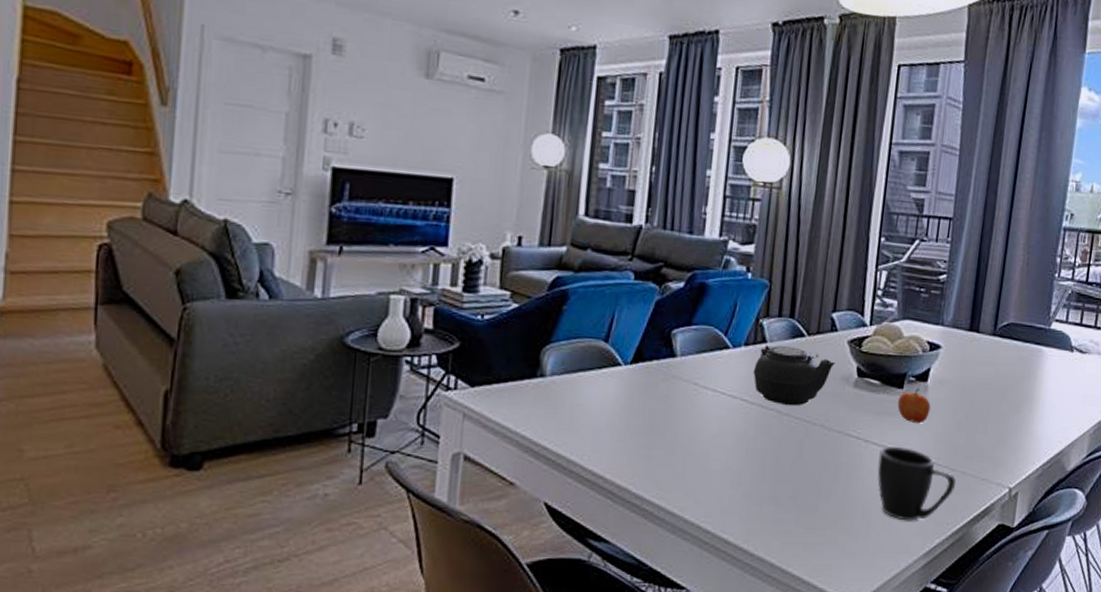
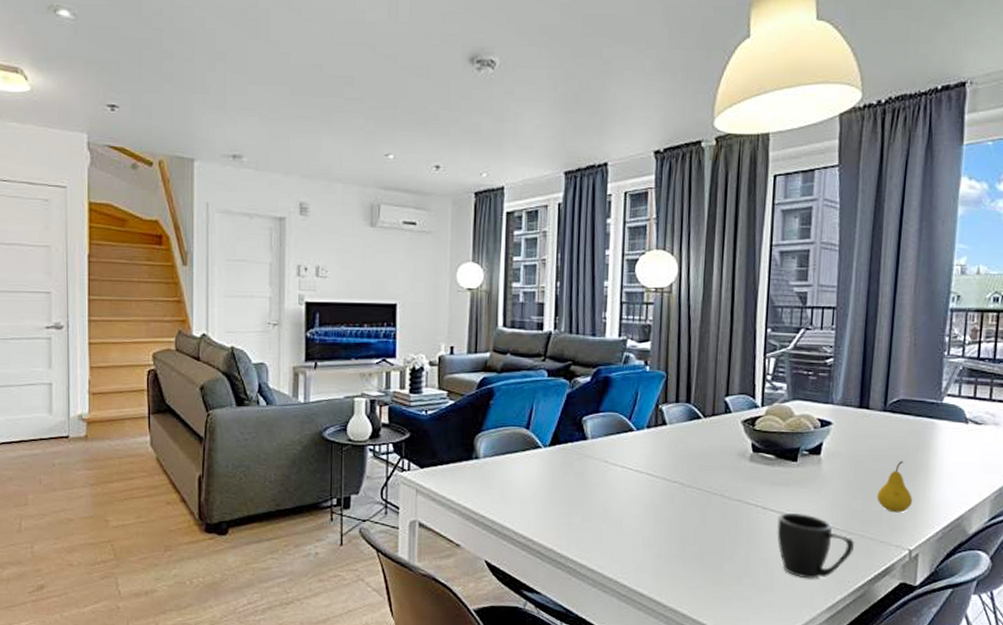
teapot: present [753,345,835,406] -> none [656,427,731,479]
apple: present [897,388,931,424] -> none [792,461,825,493]
fruit: none [981,390,1016,447] -> present [877,461,912,513]

